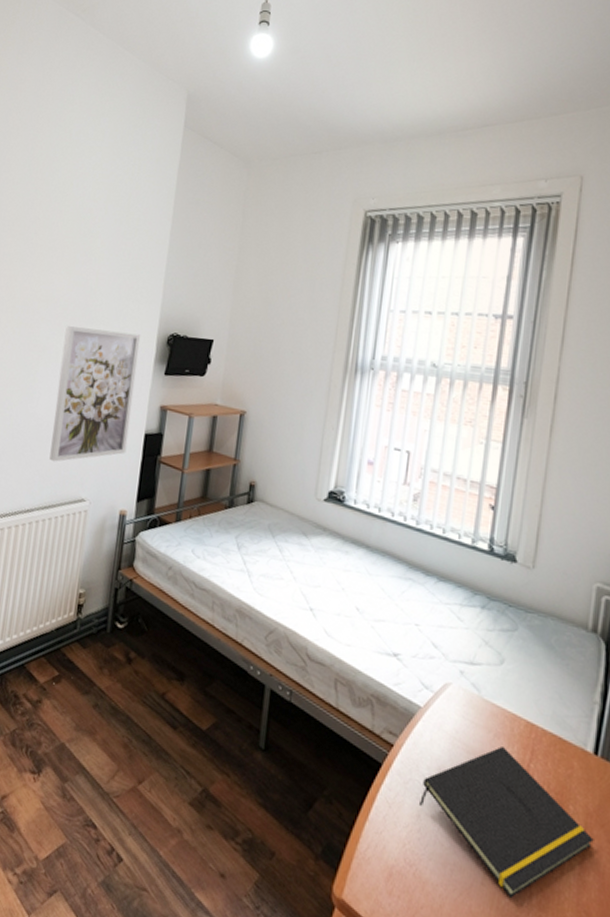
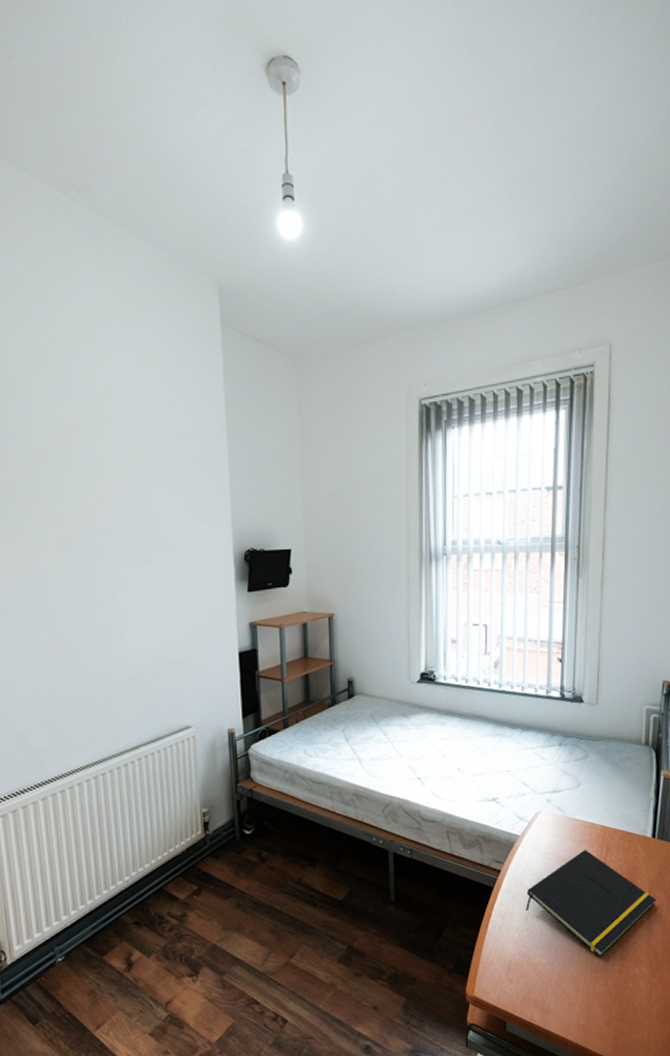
wall art: present [49,326,141,462] -> none [135,555,223,696]

